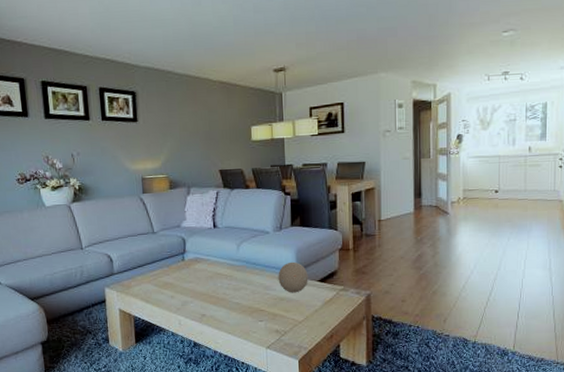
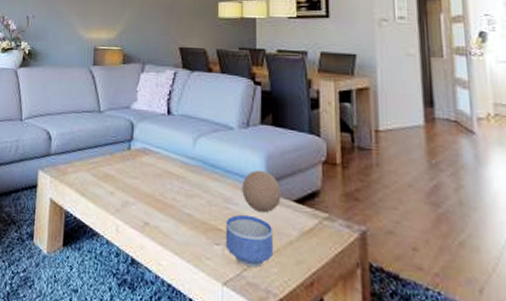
bowl: none [266,297,304,333] -> present [225,215,274,268]

